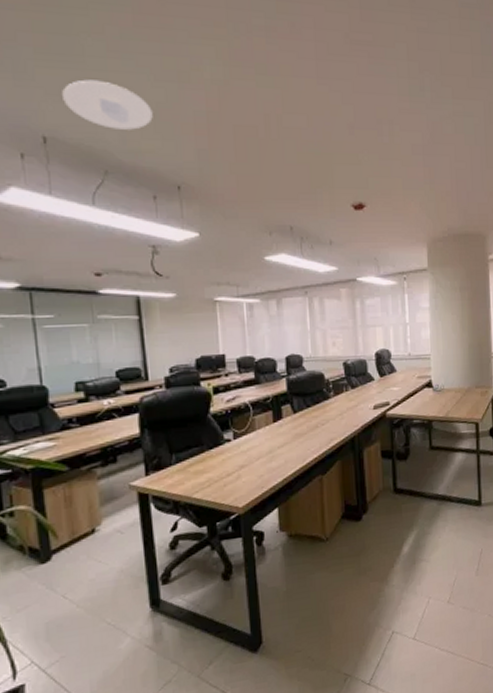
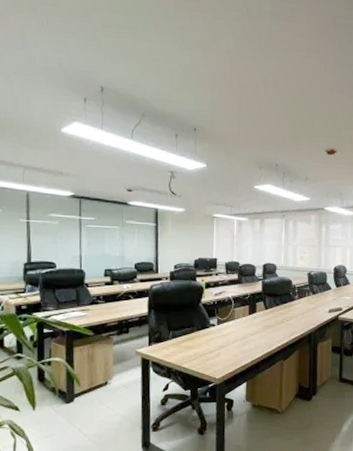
recessed light: present [62,79,153,130] -> none [118,46,181,85]

